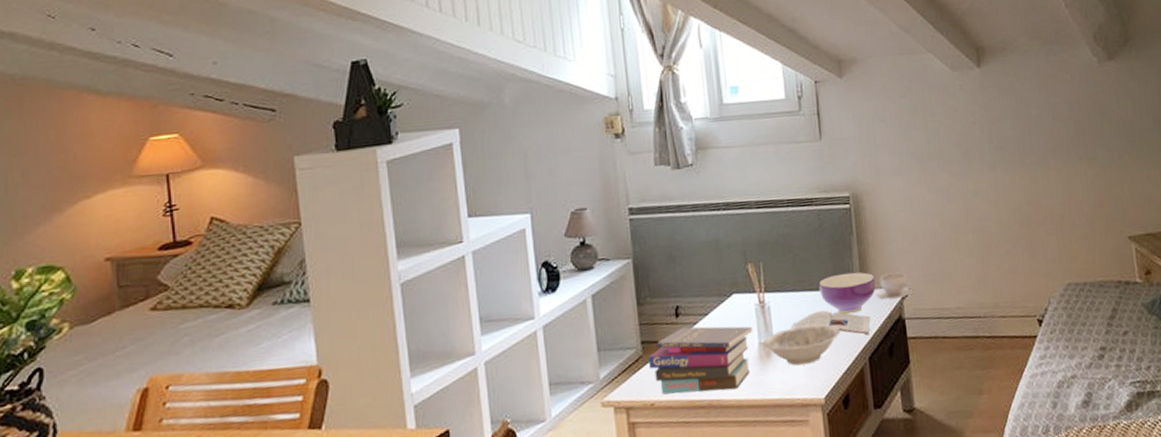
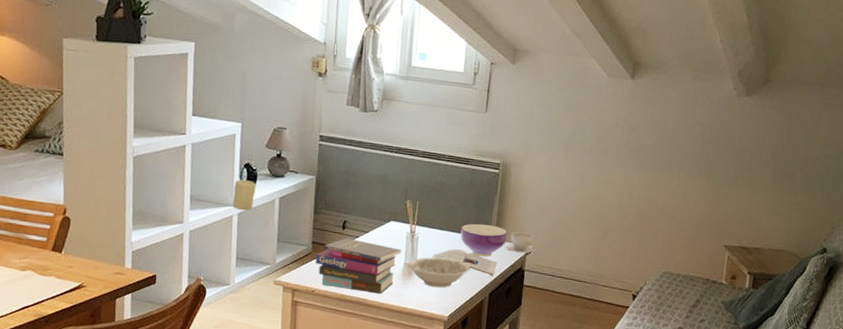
candle: none [533,282,561,323] -> present [232,179,256,211]

